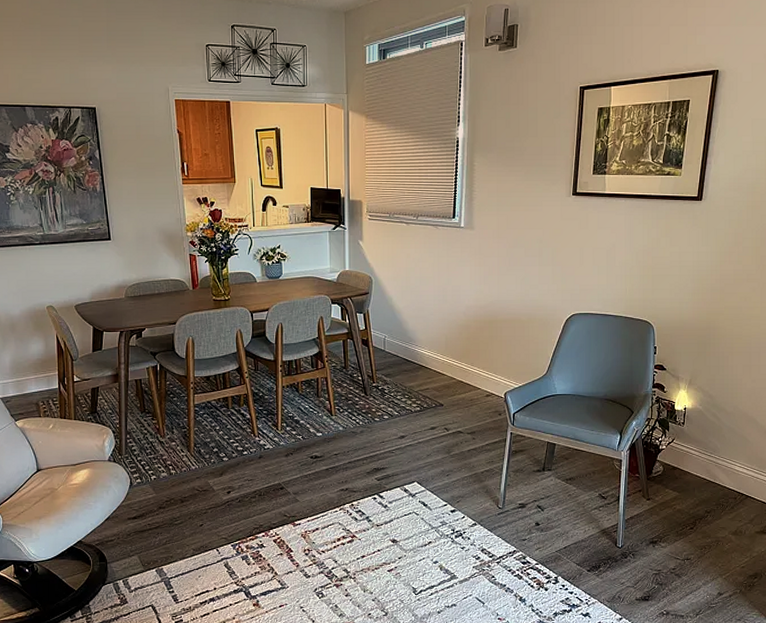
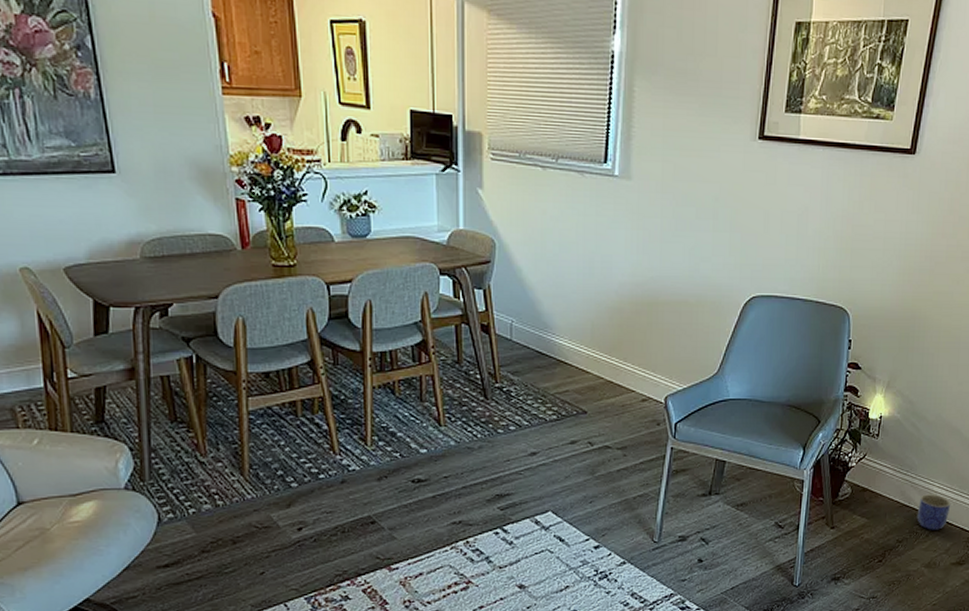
planter: none [722,473,752,503] -> present [917,494,951,530]

